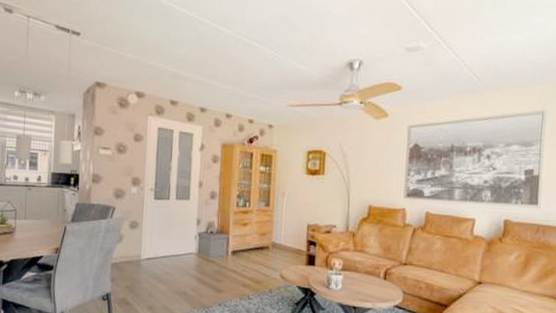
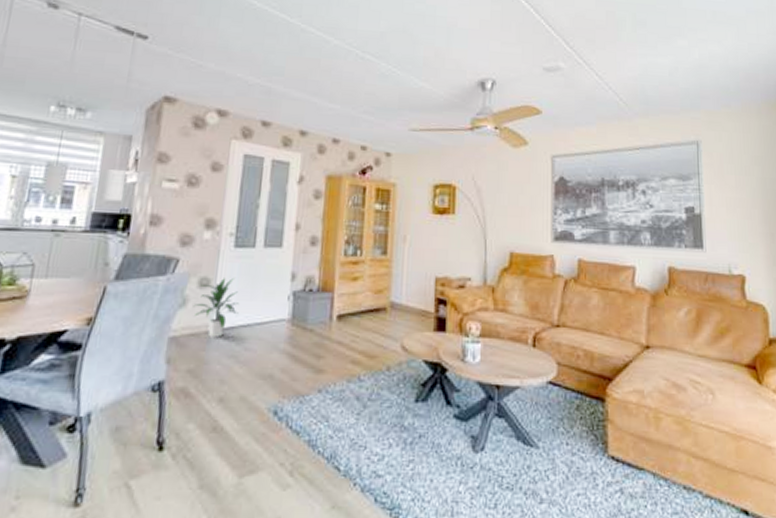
indoor plant: none [127,222,160,265] -> present [193,278,240,338]

